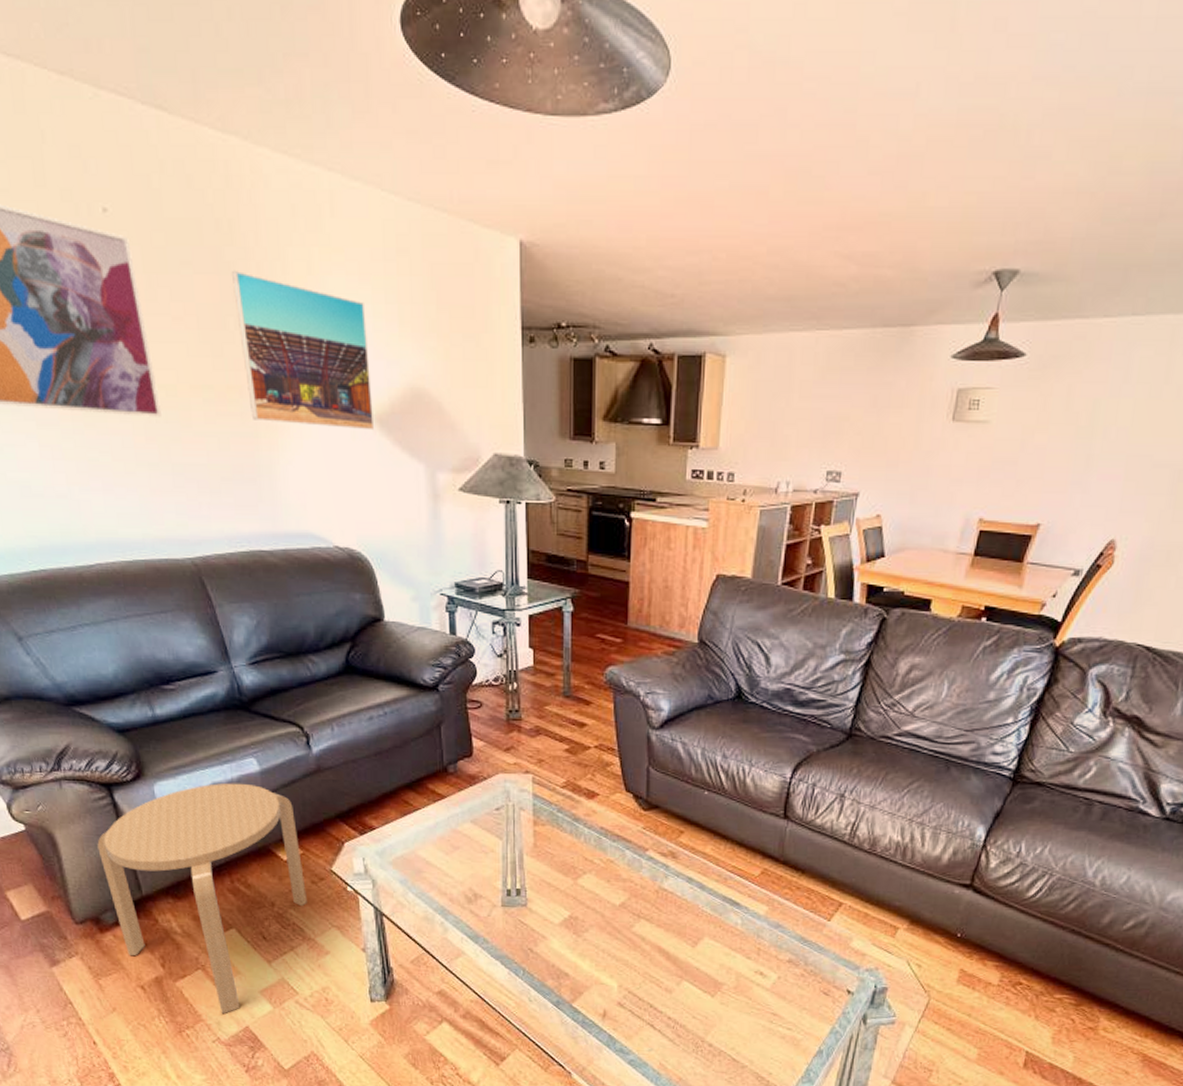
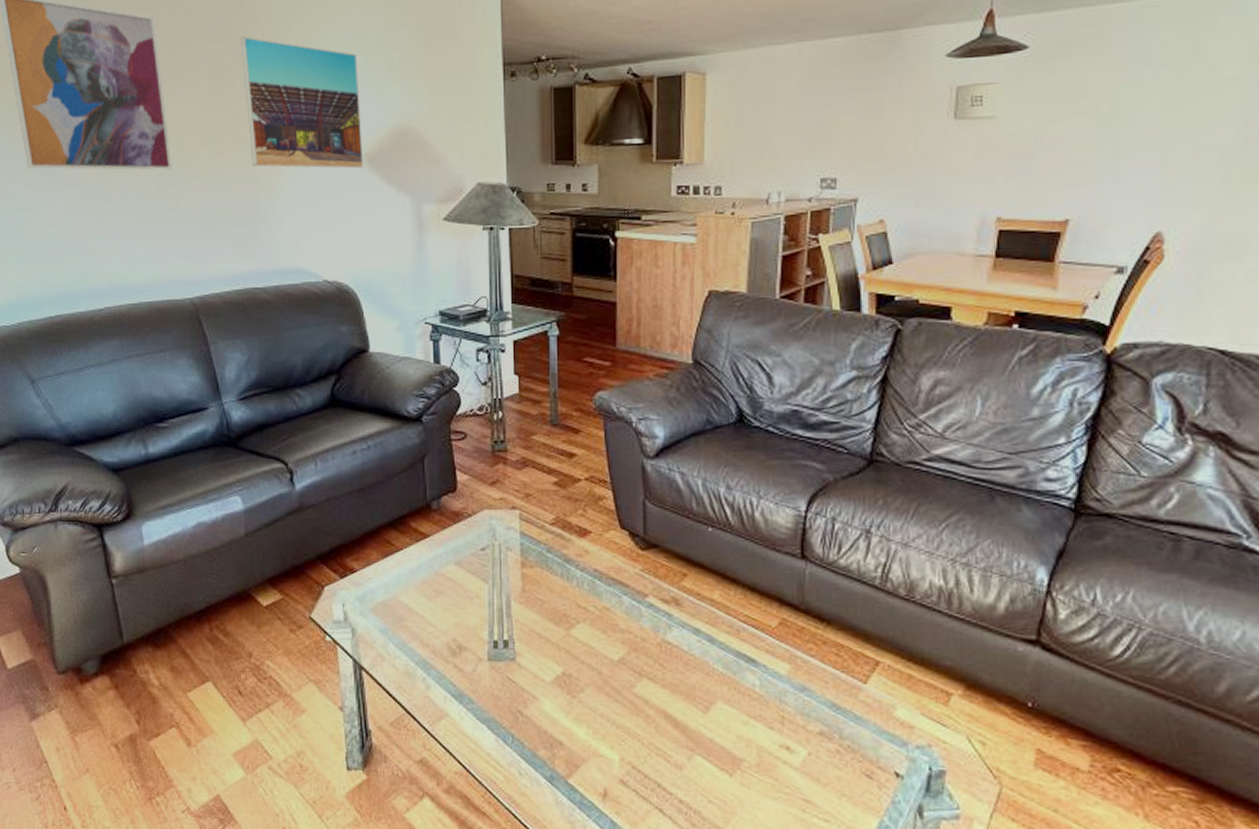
stool: present [97,783,307,1014] -> none [85,522,285,780]

